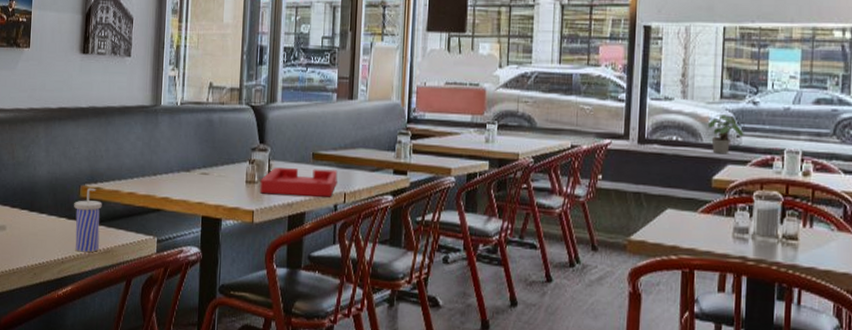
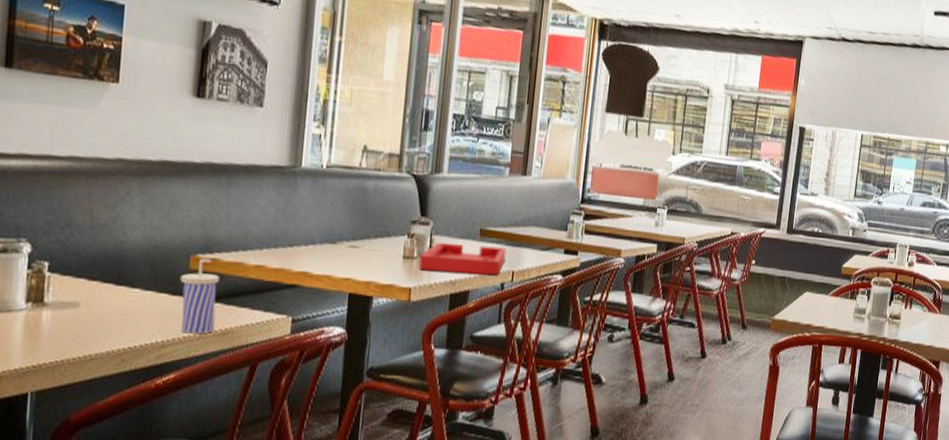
potted plant: present [709,115,744,154] -> none [843,211,869,246]

